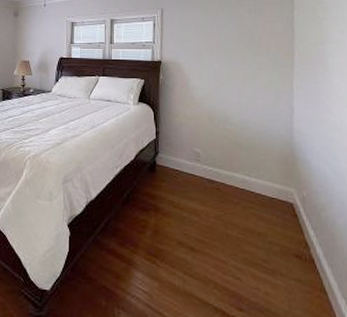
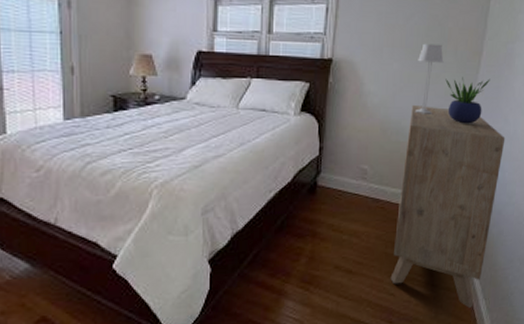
dresser: none [233,98,335,306] -> present [390,105,506,308]
table lamp: none [234,47,259,105] -> present [415,43,444,114]
potted plant: none [262,73,306,115] -> present [445,76,490,124]

